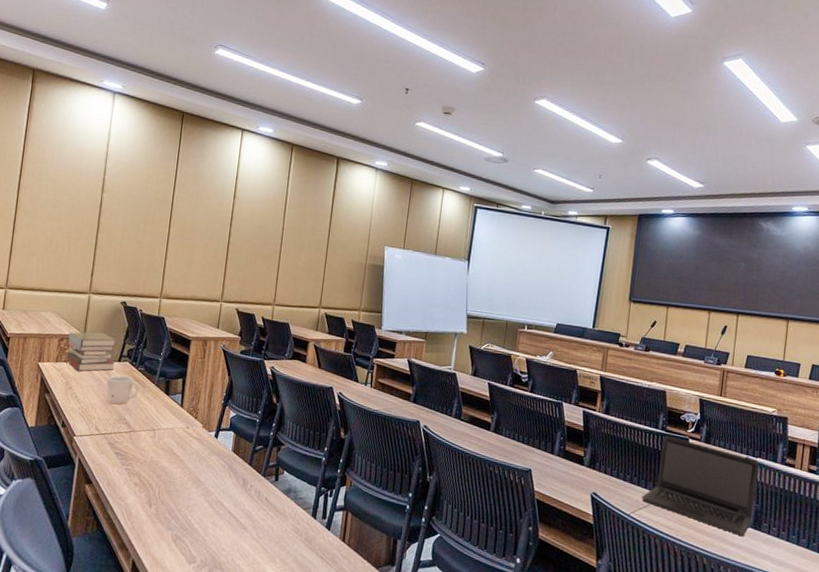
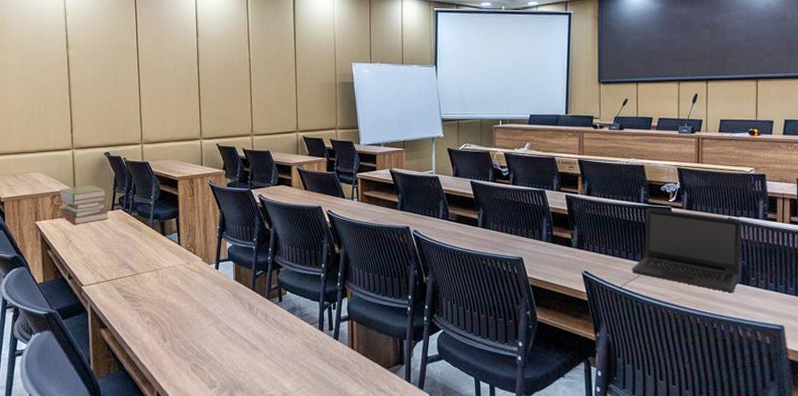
mug: present [105,375,139,405] -> none [104,223,136,251]

